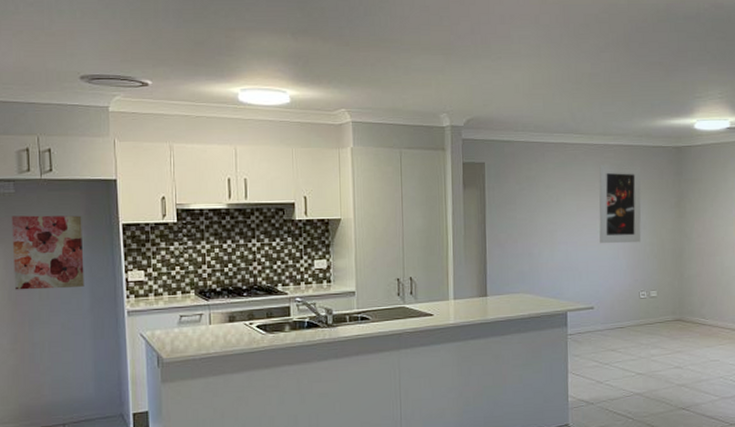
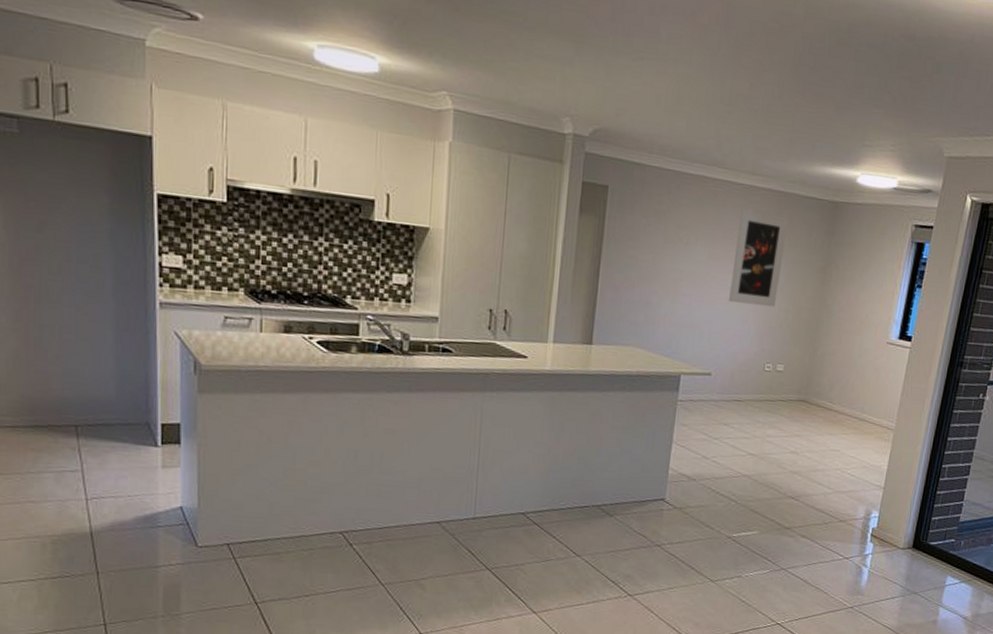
wall art: present [11,215,85,290] -> none [14,162,107,265]

